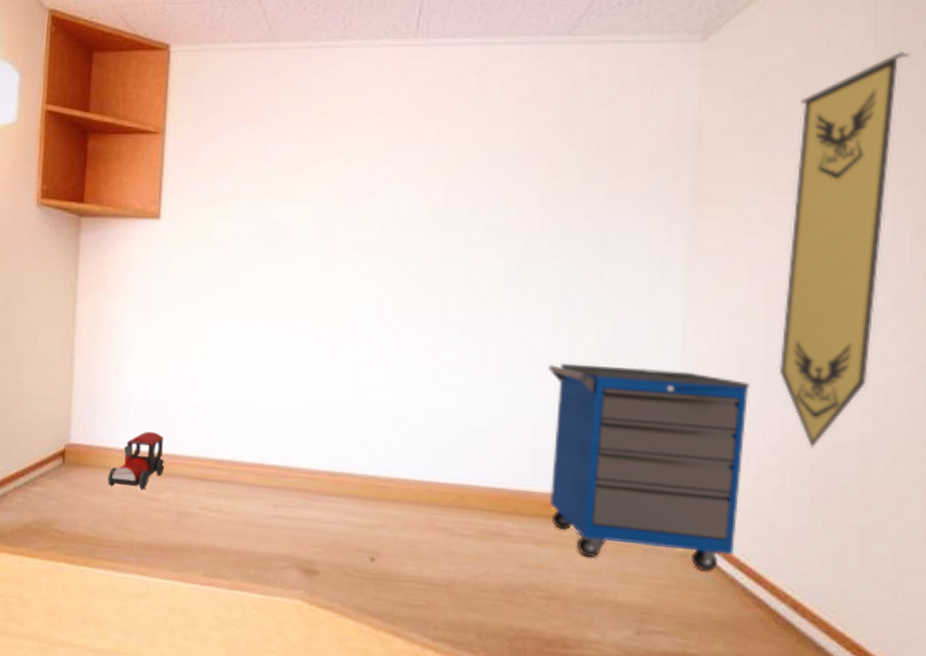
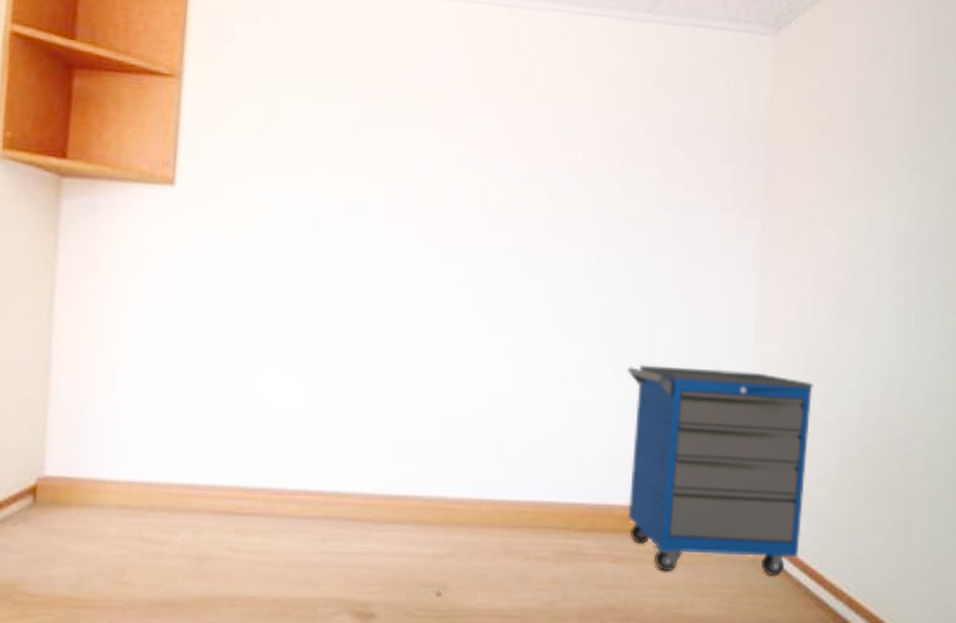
toy train: present [108,432,165,489] -> none [99,457,180,530]
pennant: present [778,50,911,449] -> none [837,64,945,447]

